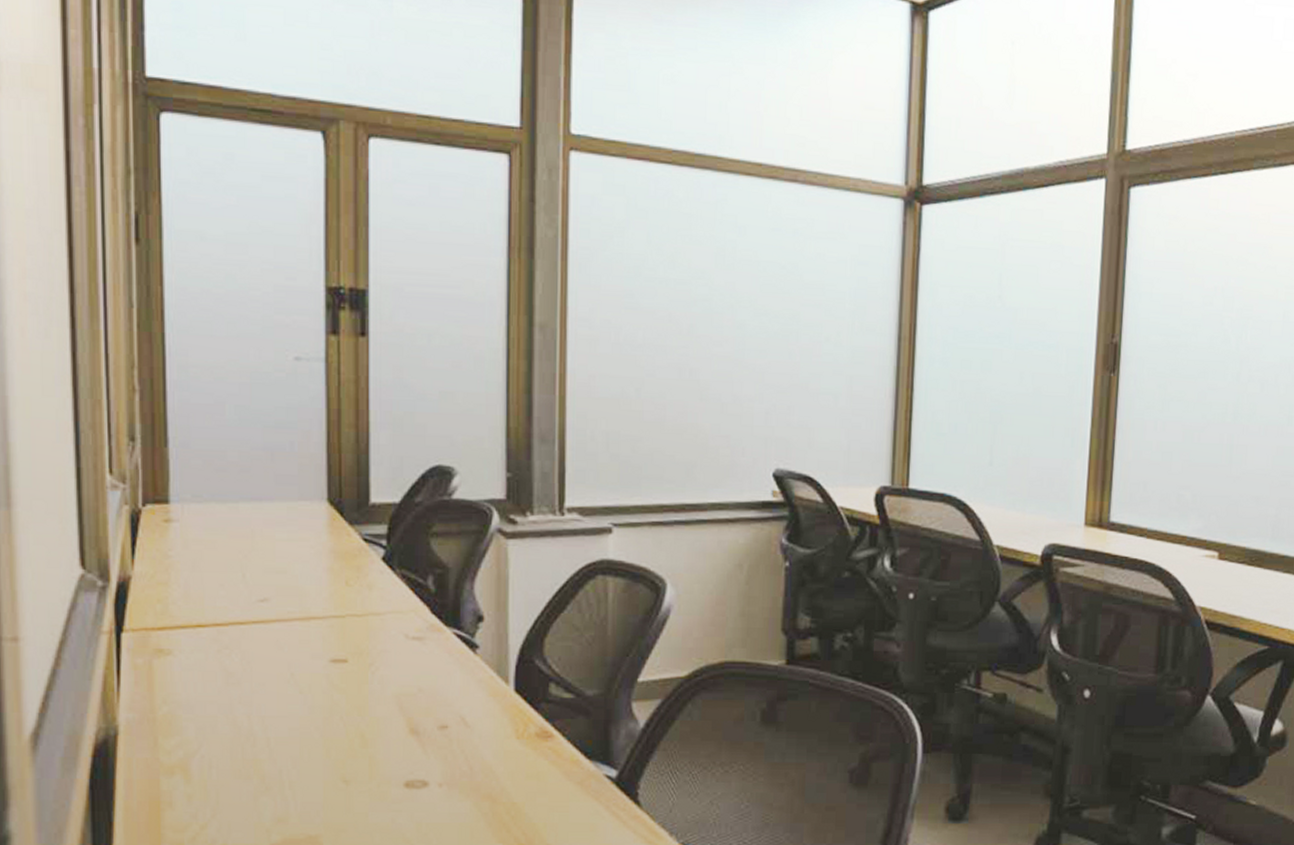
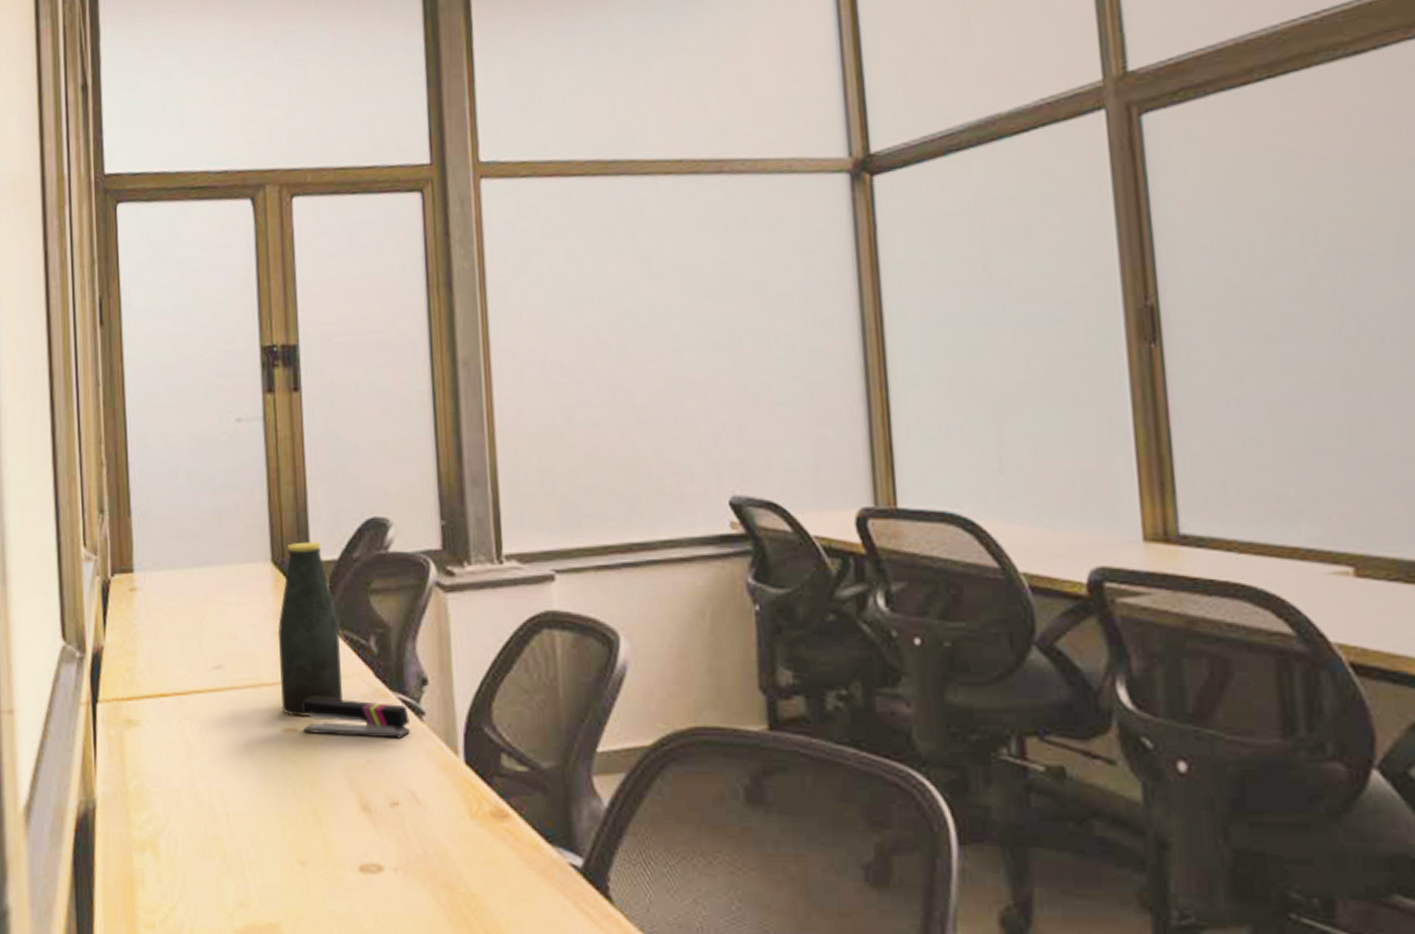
bottle: none [332,484,398,648] -> present [278,541,342,716]
stapler: none [353,630,463,669] -> present [303,697,410,739]

